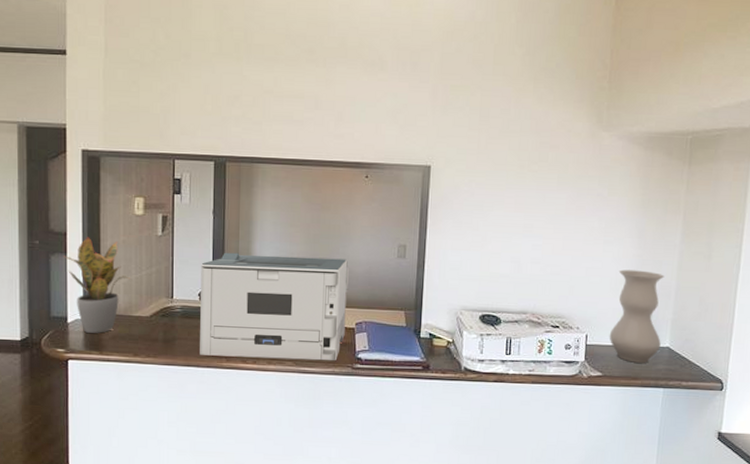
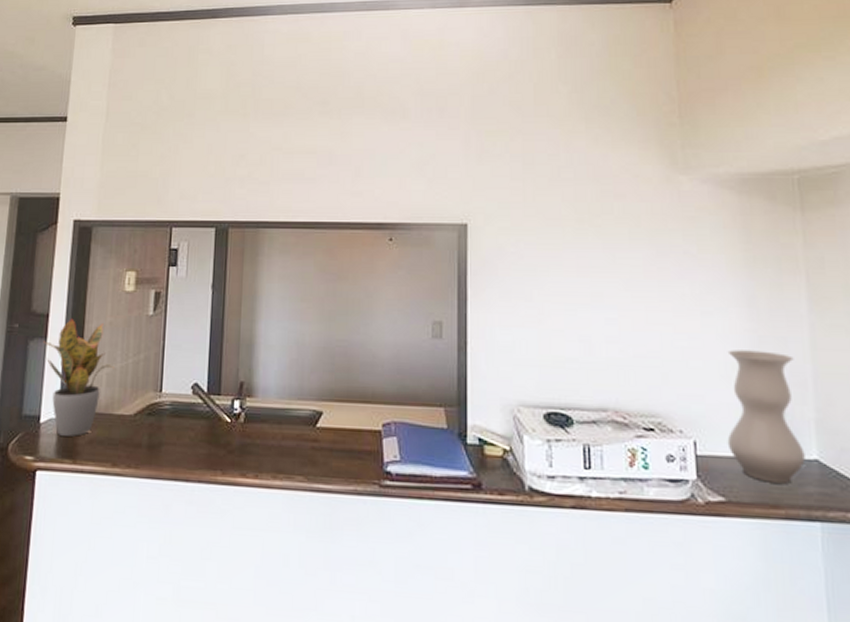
printer: present [200,252,350,361] -> none [190,334,374,475]

